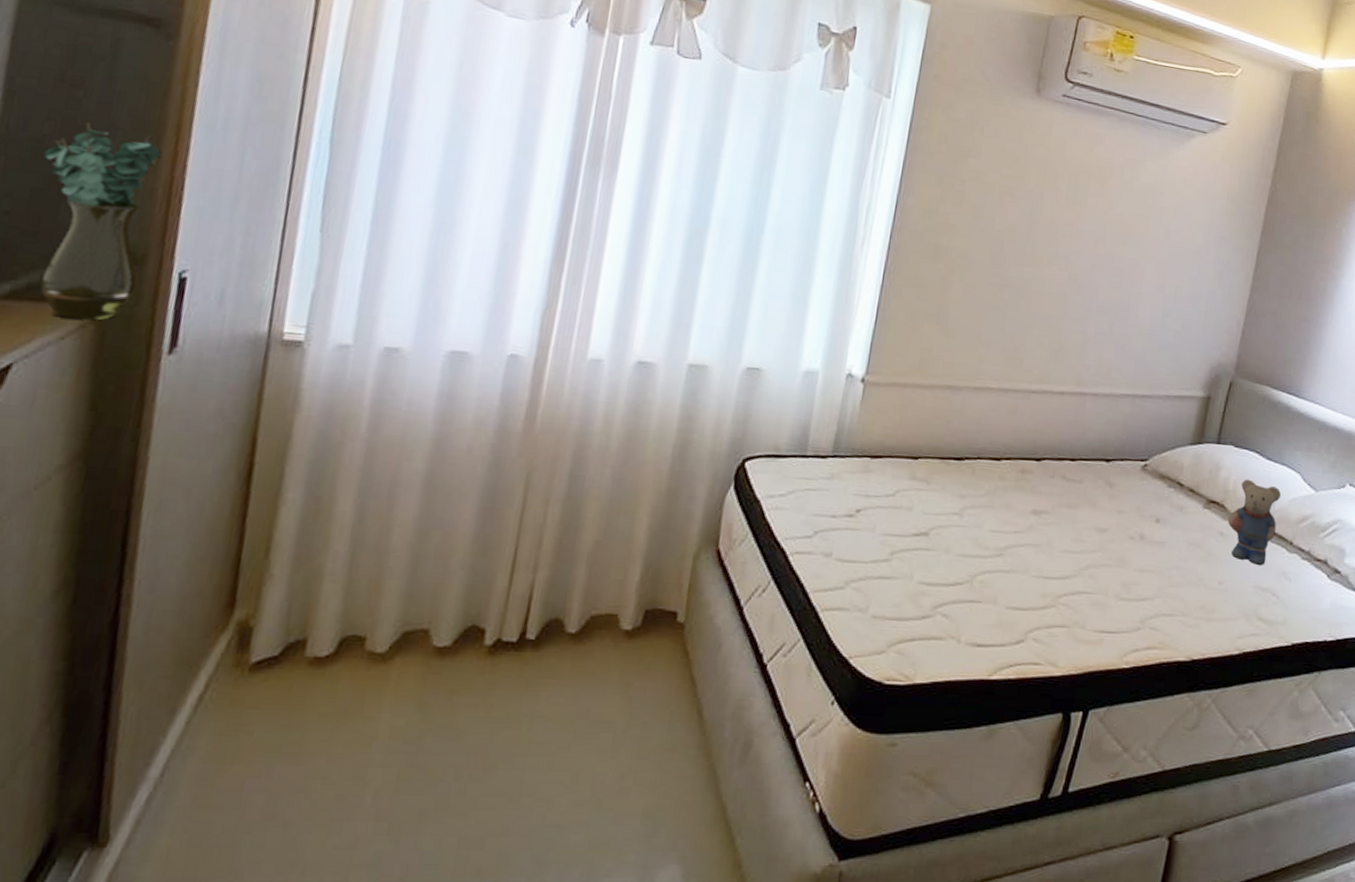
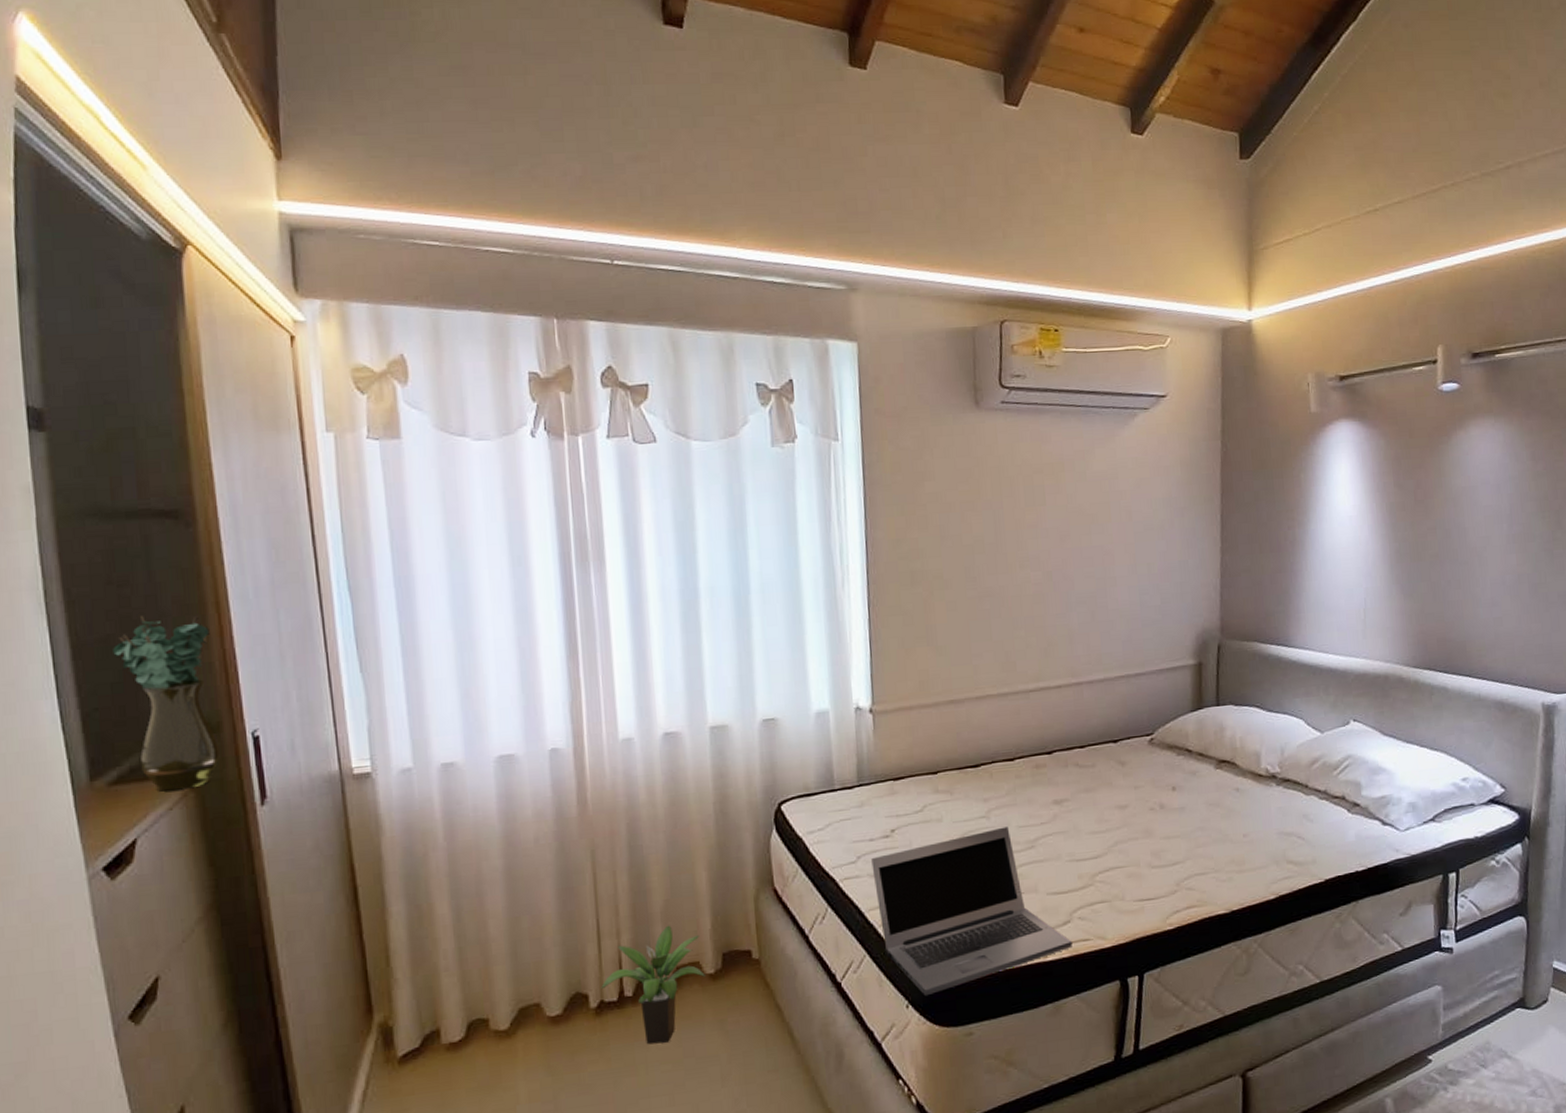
potted plant: none [502,568,624,698] -> present [601,925,705,1045]
laptop: none [822,528,1022,696] -> present [871,826,1072,997]
teddy bear: present [1228,479,1281,565] -> none [1241,733,1289,813]

